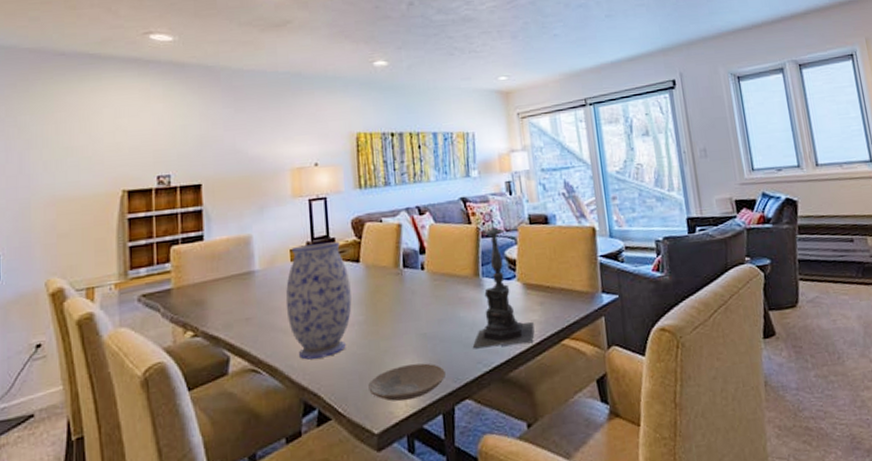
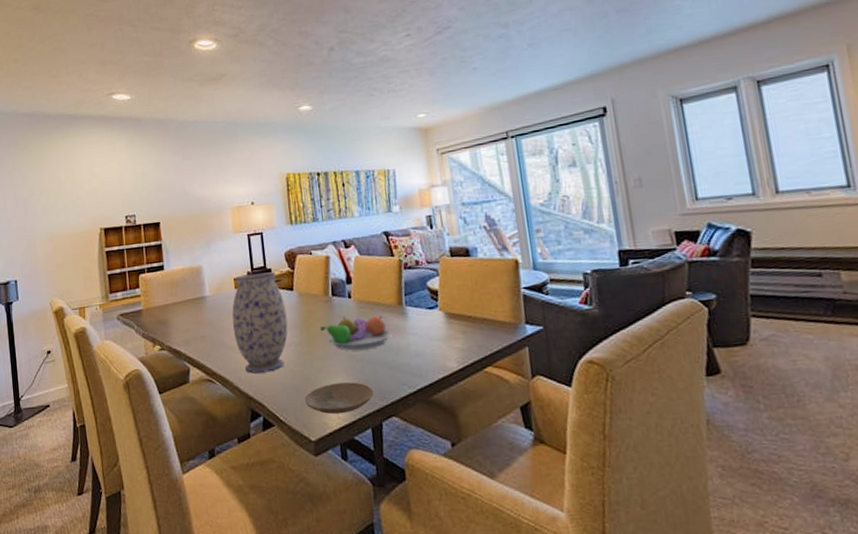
fruit bowl: none [389,288,467,328] -> present [320,315,392,351]
candle holder: present [473,213,534,348] -> none [398,246,457,371]

